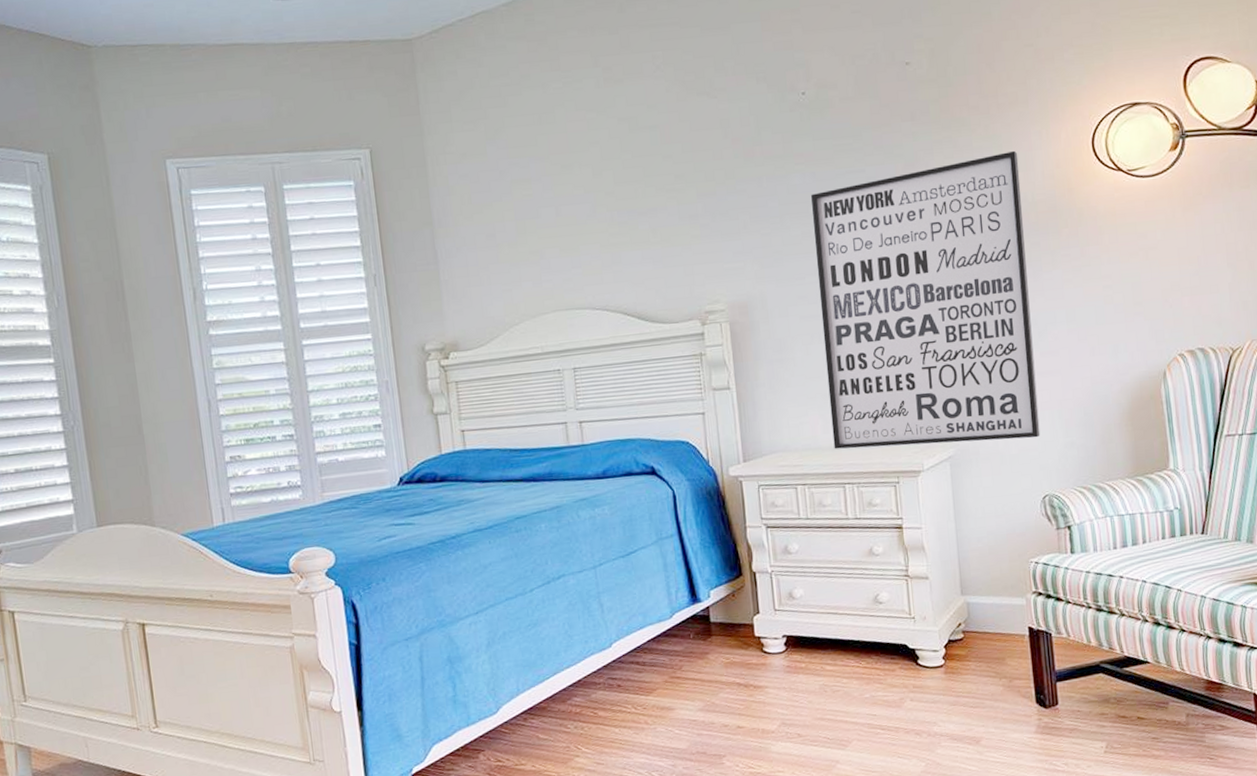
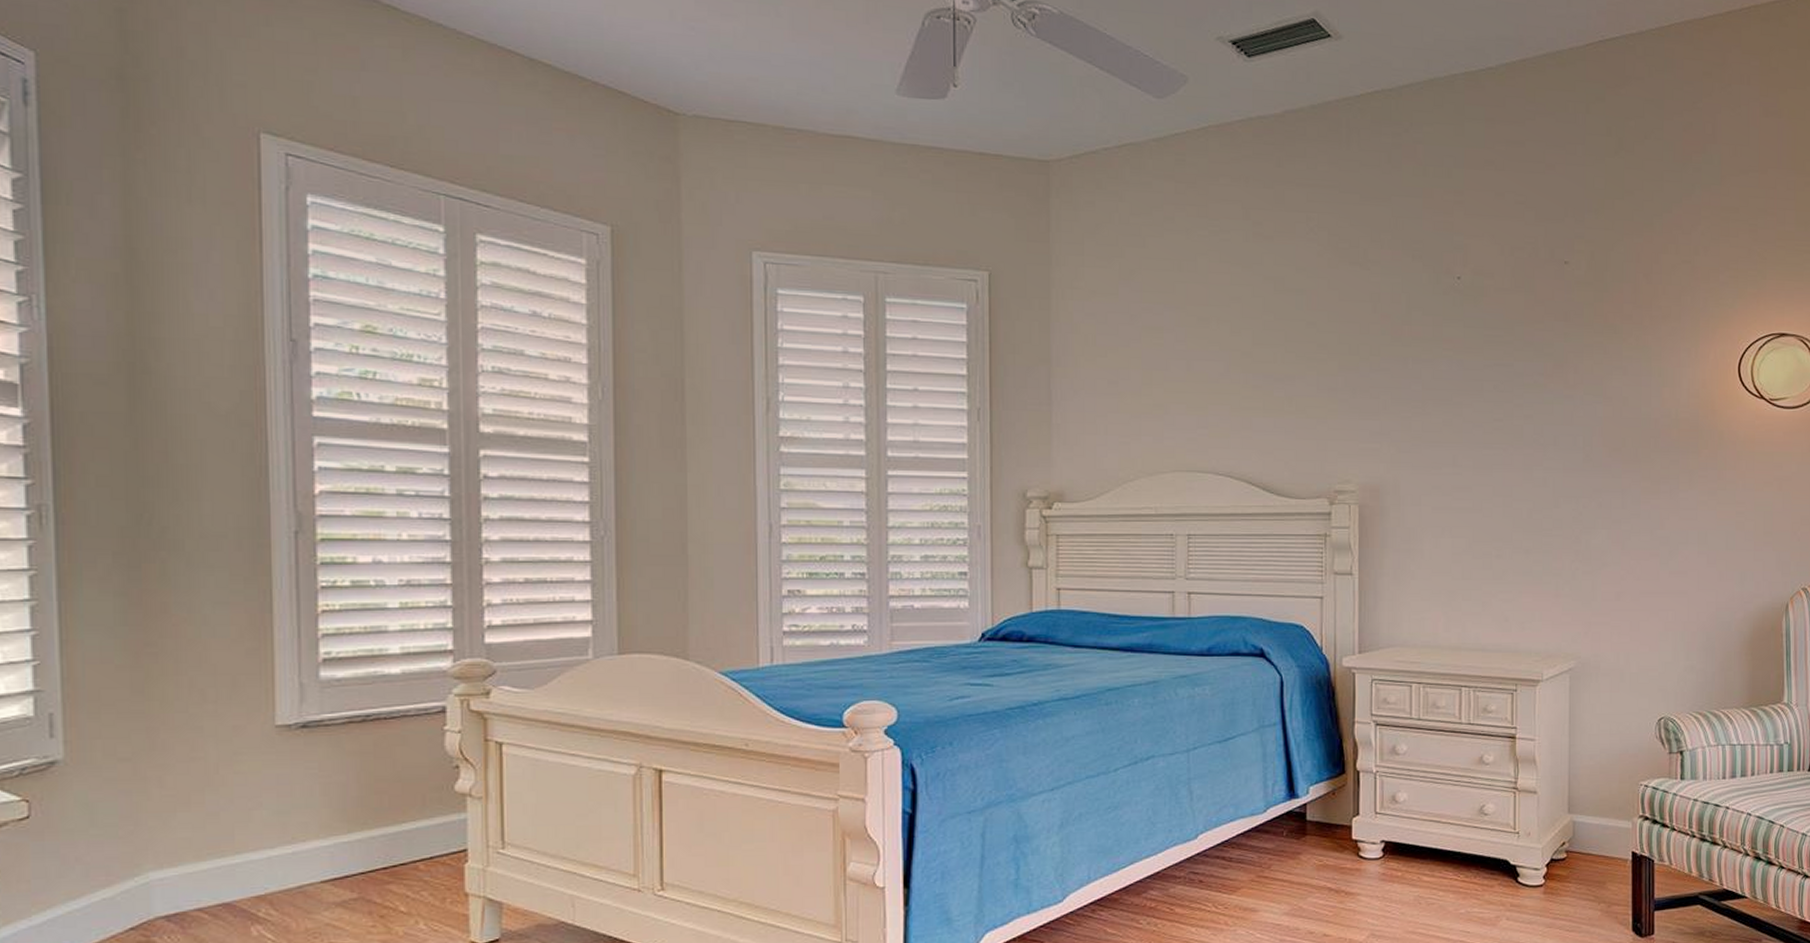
wall art: present [811,150,1041,450] -> none [1454,364,1666,658]

